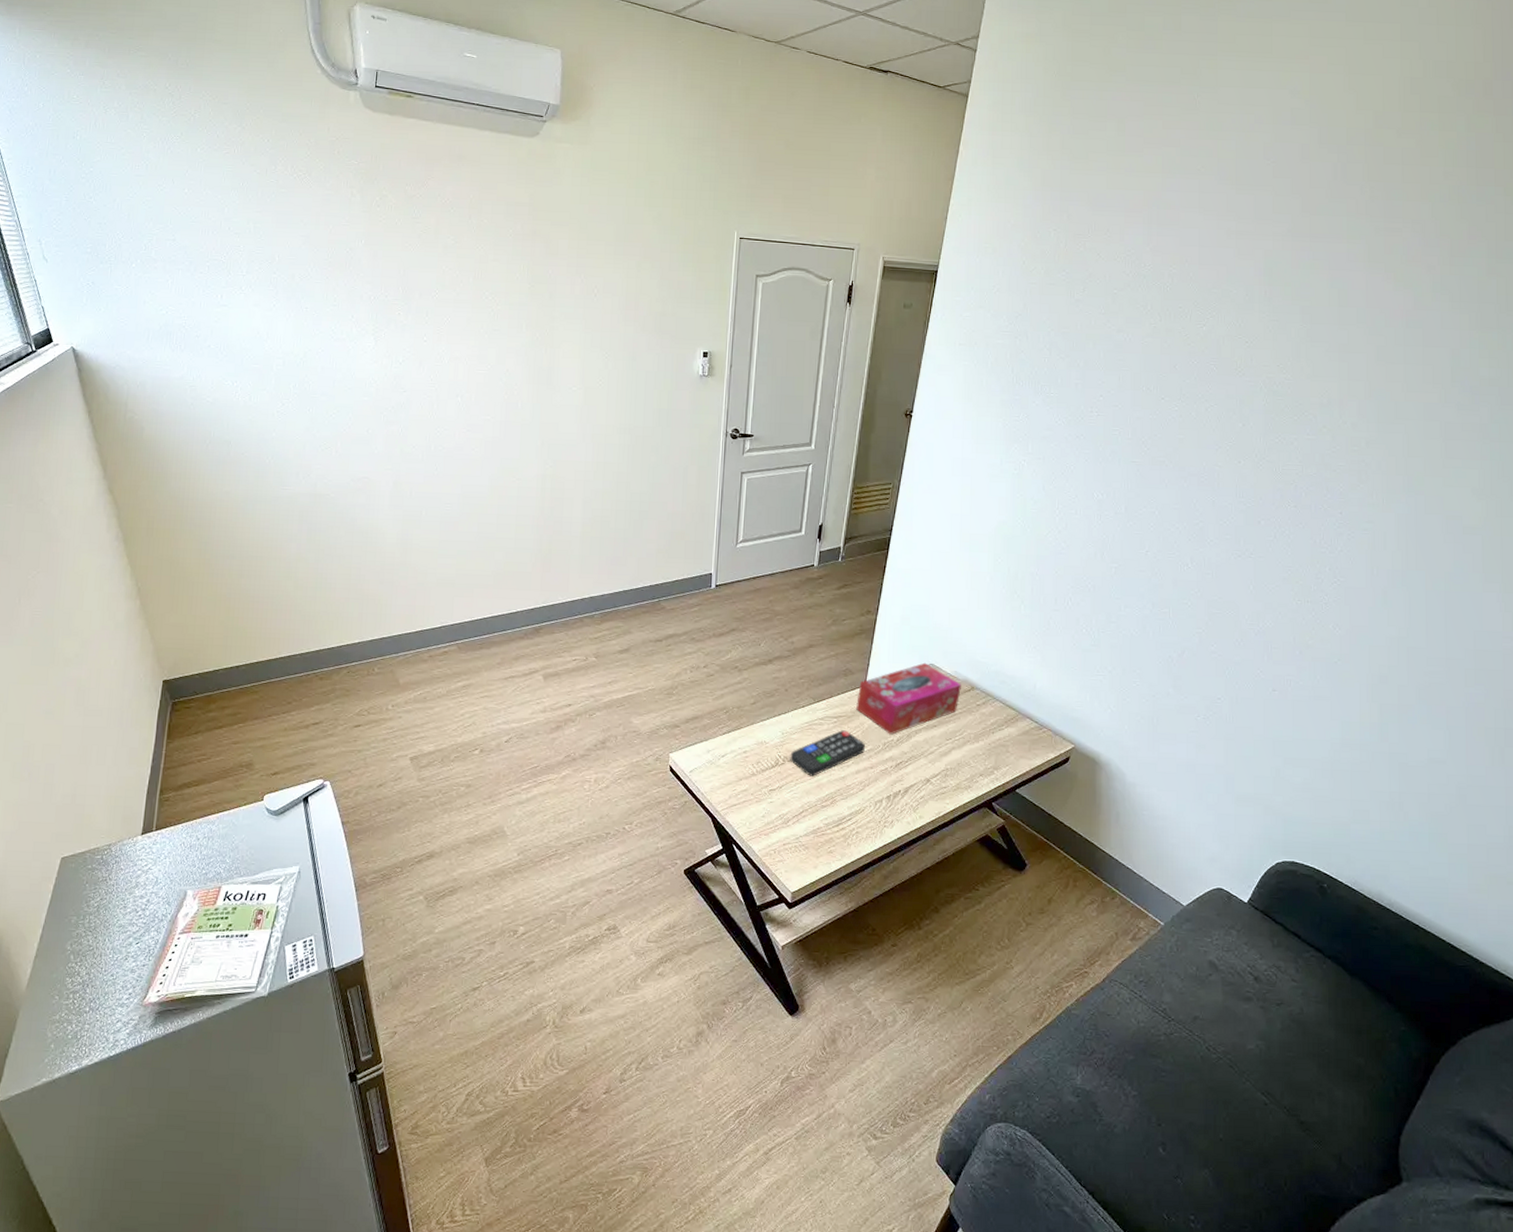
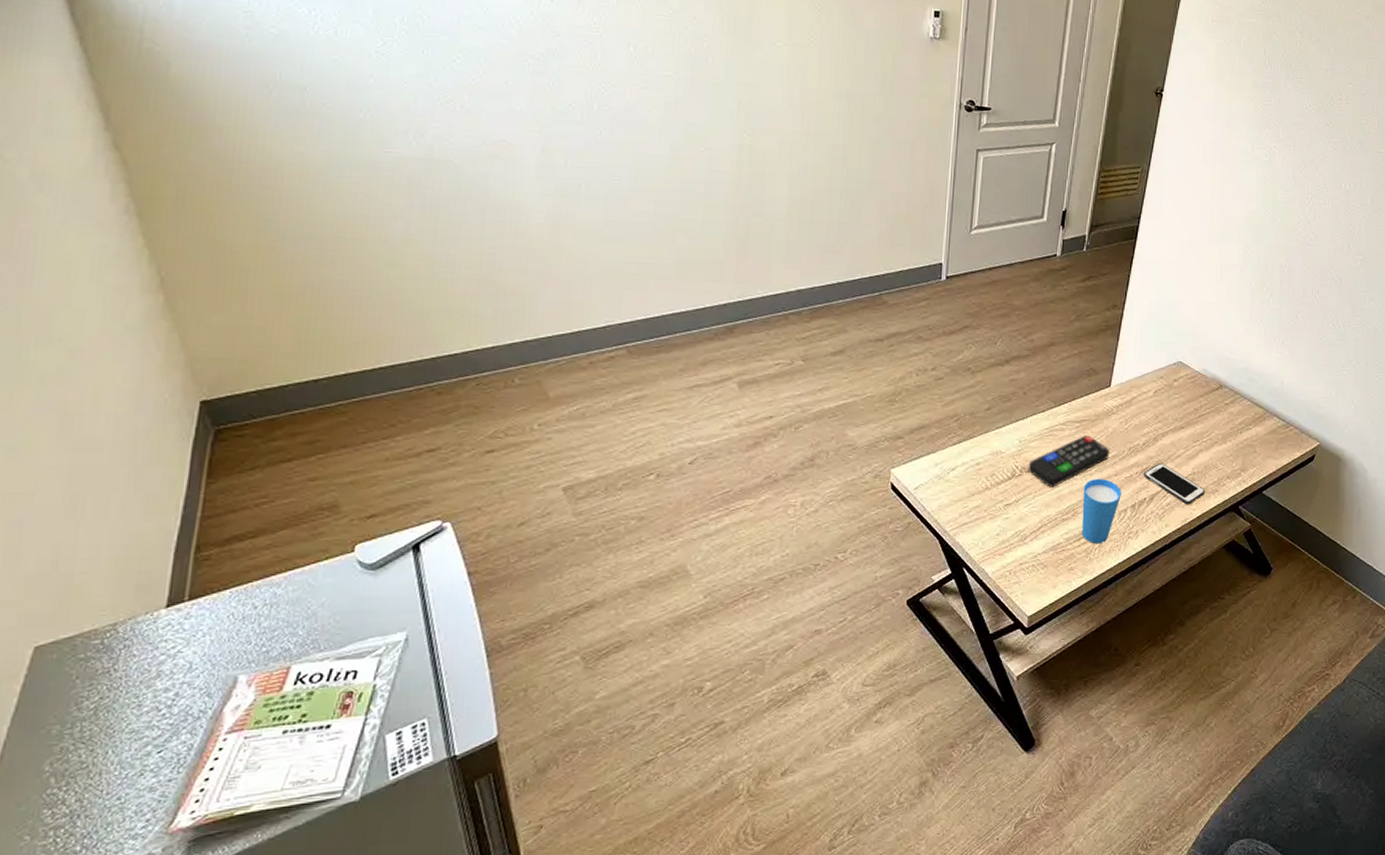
cup: none [840,770,877,830] -> present [1081,478,1121,543]
tissue box: present [856,662,961,735] -> none [1100,360,1210,439]
cell phone: none [898,759,958,799] -> present [1143,463,1205,505]

